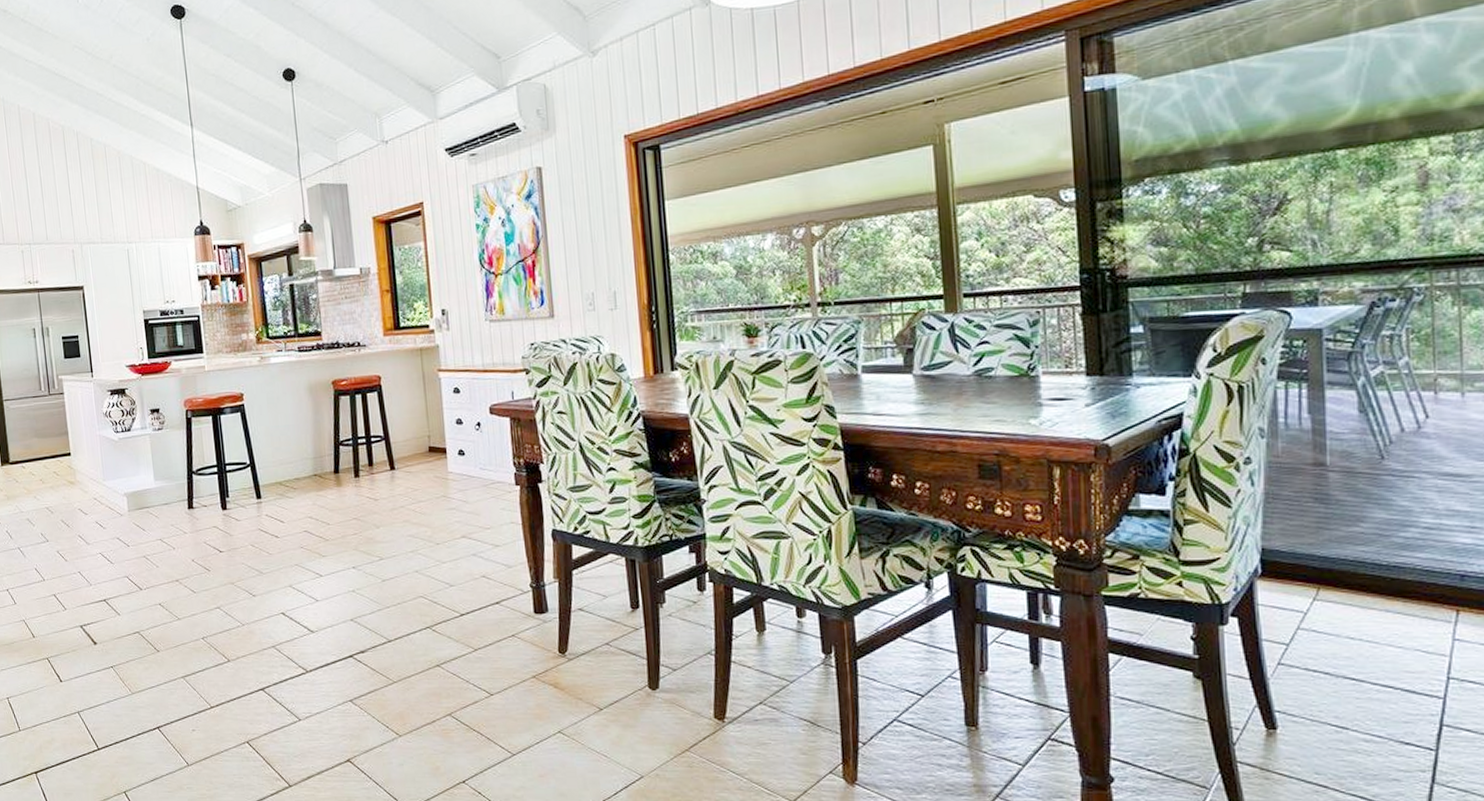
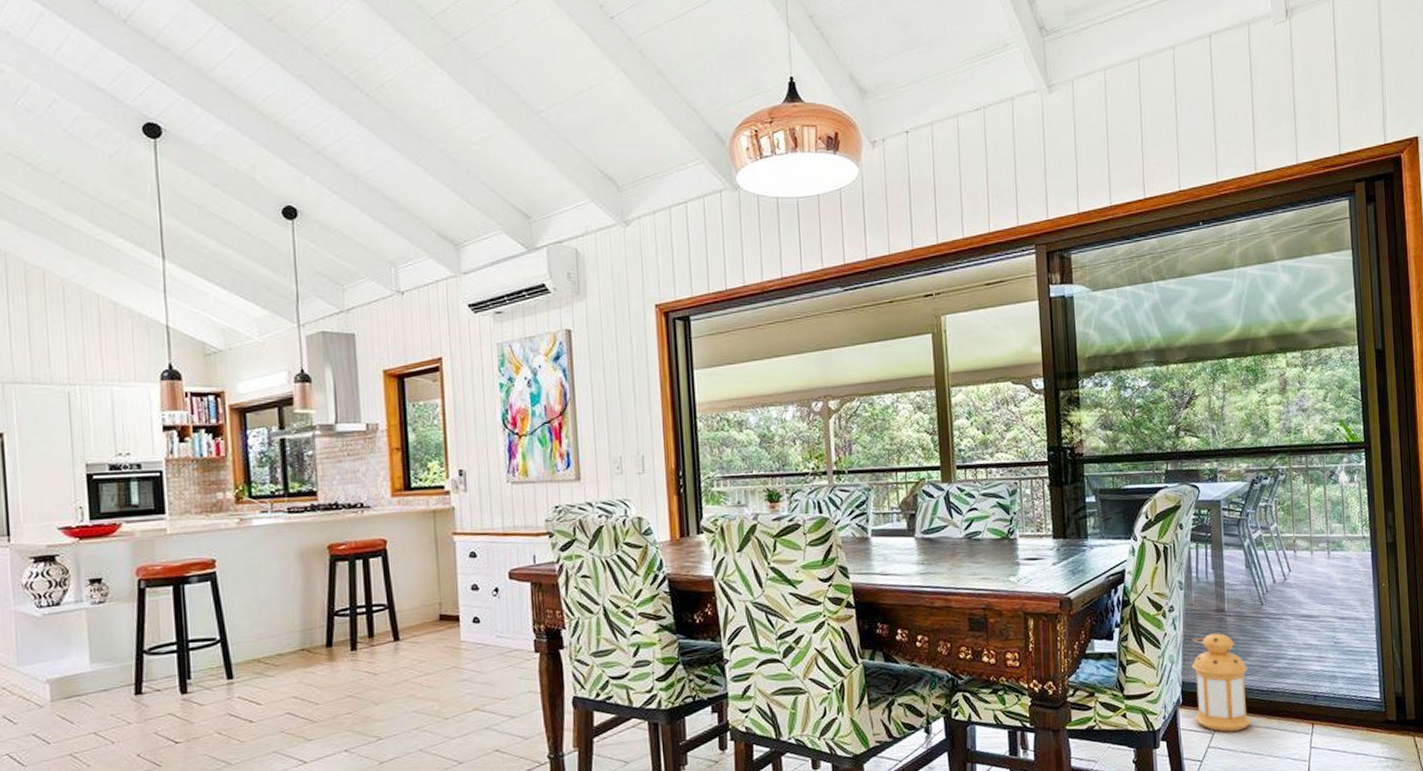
lantern: none [1275,492,1363,612] -> present [1191,633,1252,732]

